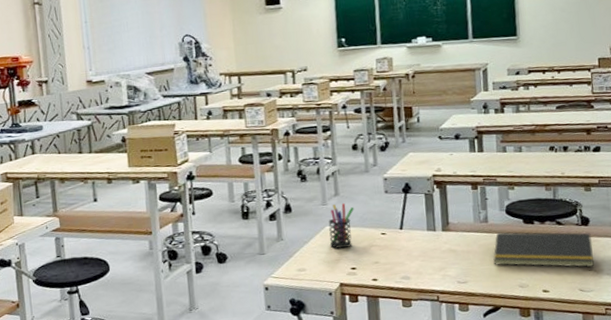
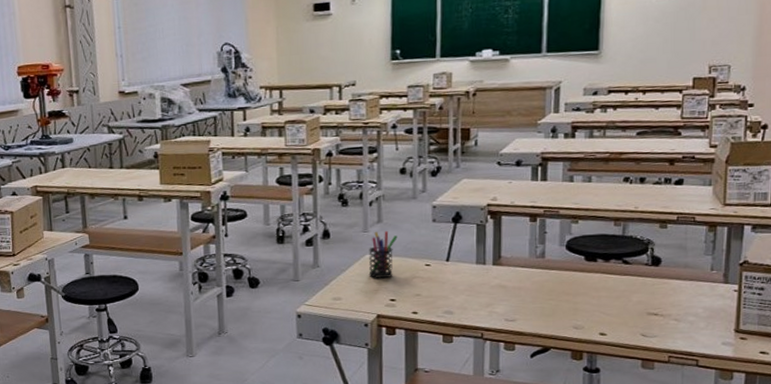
notepad: present [493,231,595,268] -> none [547,269,662,312]

